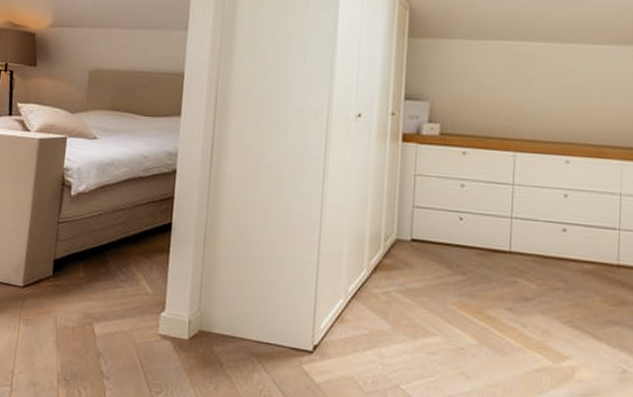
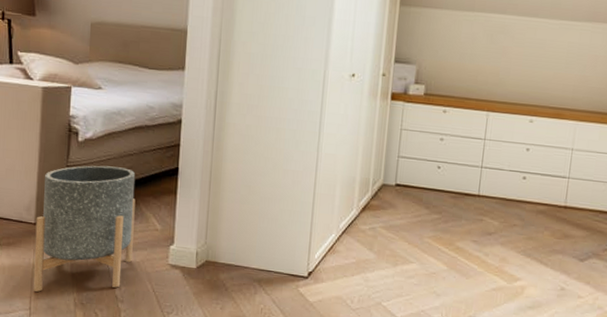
planter: none [16,221,127,366] -> present [33,165,136,293]

